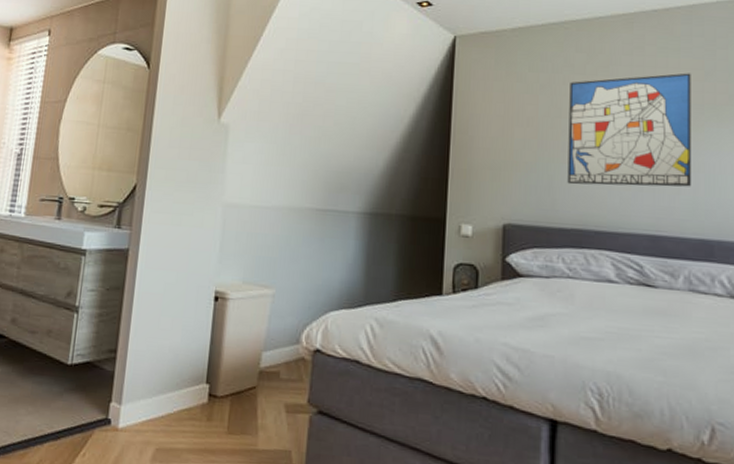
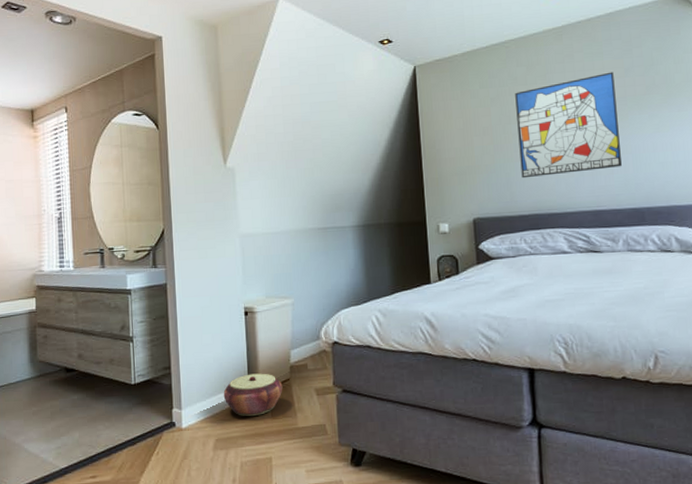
woven basket: none [173,373,247,427] -> present [223,373,283,416]

